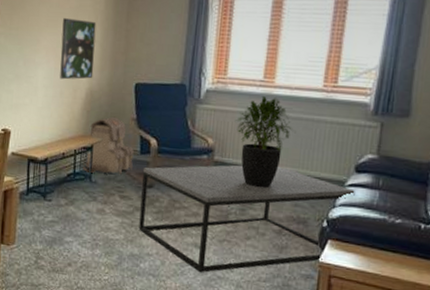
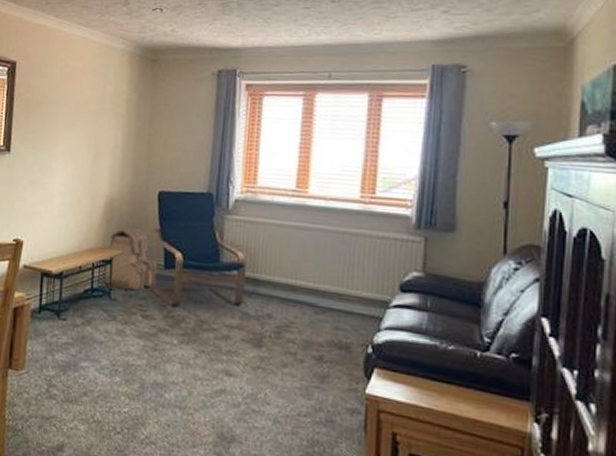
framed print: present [59,18,97,80] -> none [77,122,117,187]
coffee table: present [139,165,355,273] -> none [163,282,401,406]
potted plant: present [235,96,296,188] -> none [266,207,333,309]

